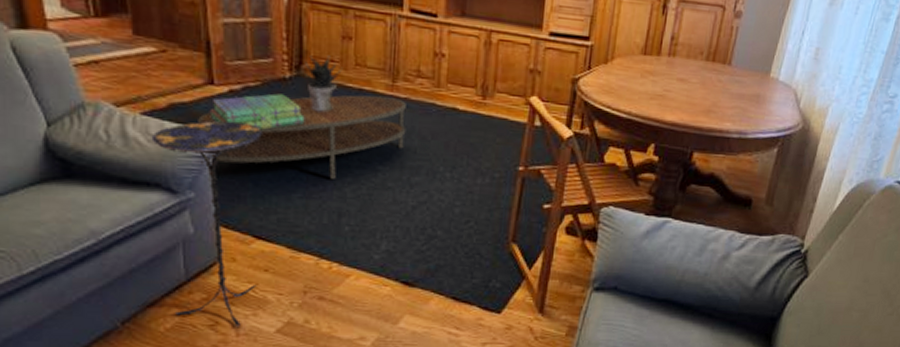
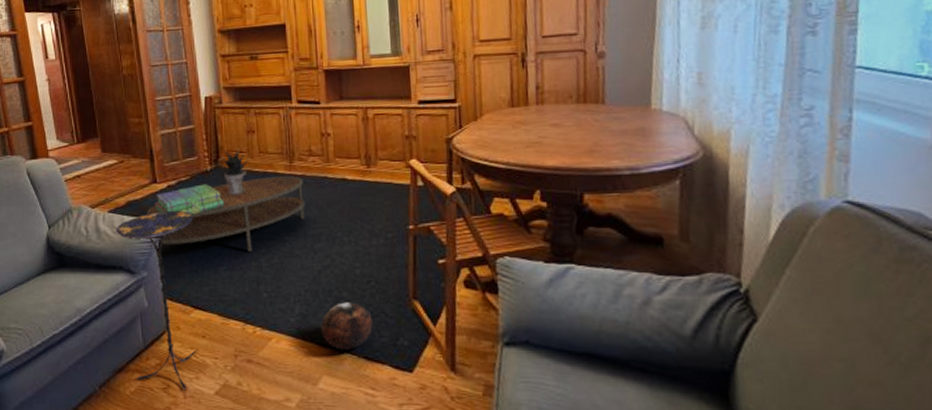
plush toy: none [408,241,466,290] -> present [320,302,373,350]

